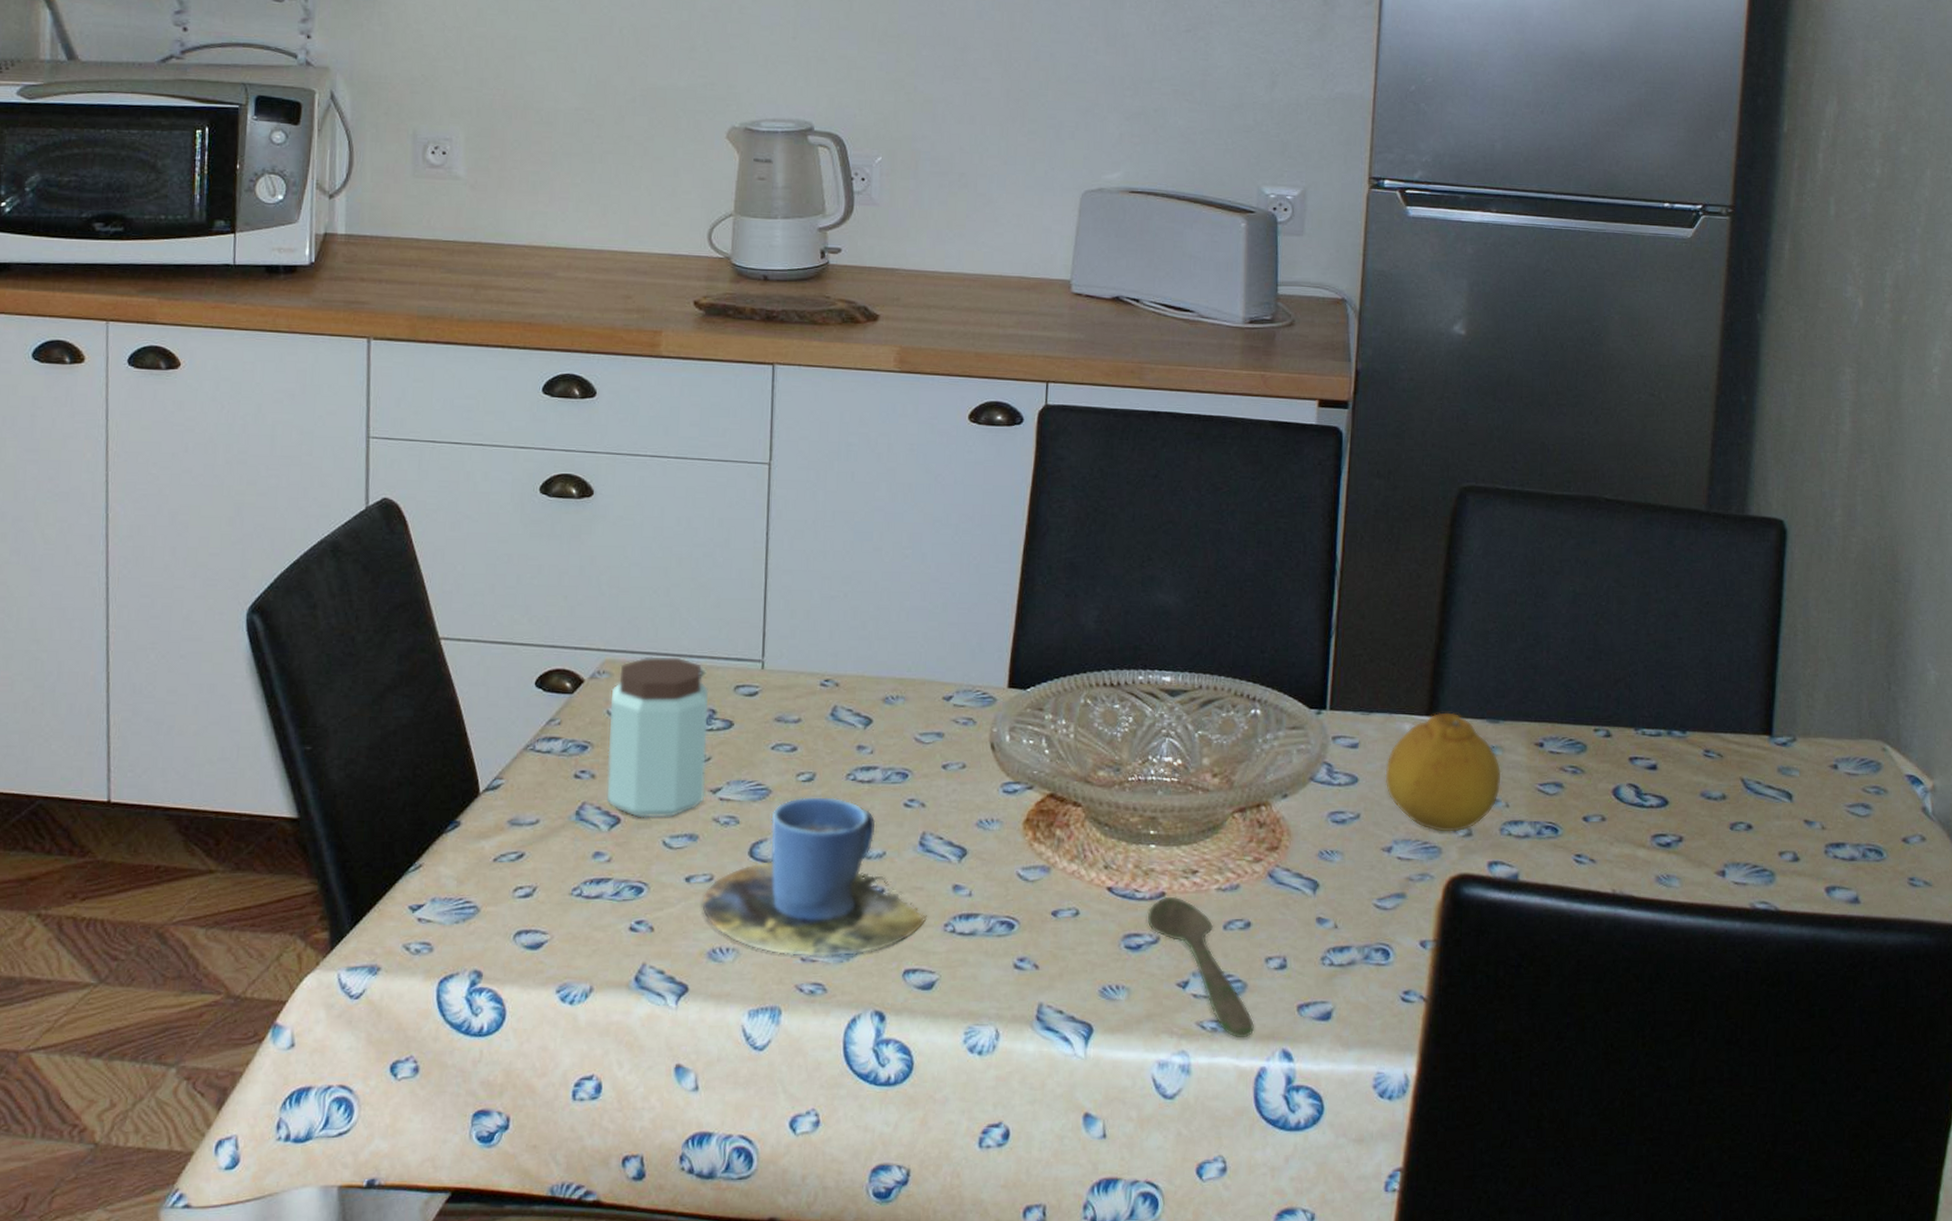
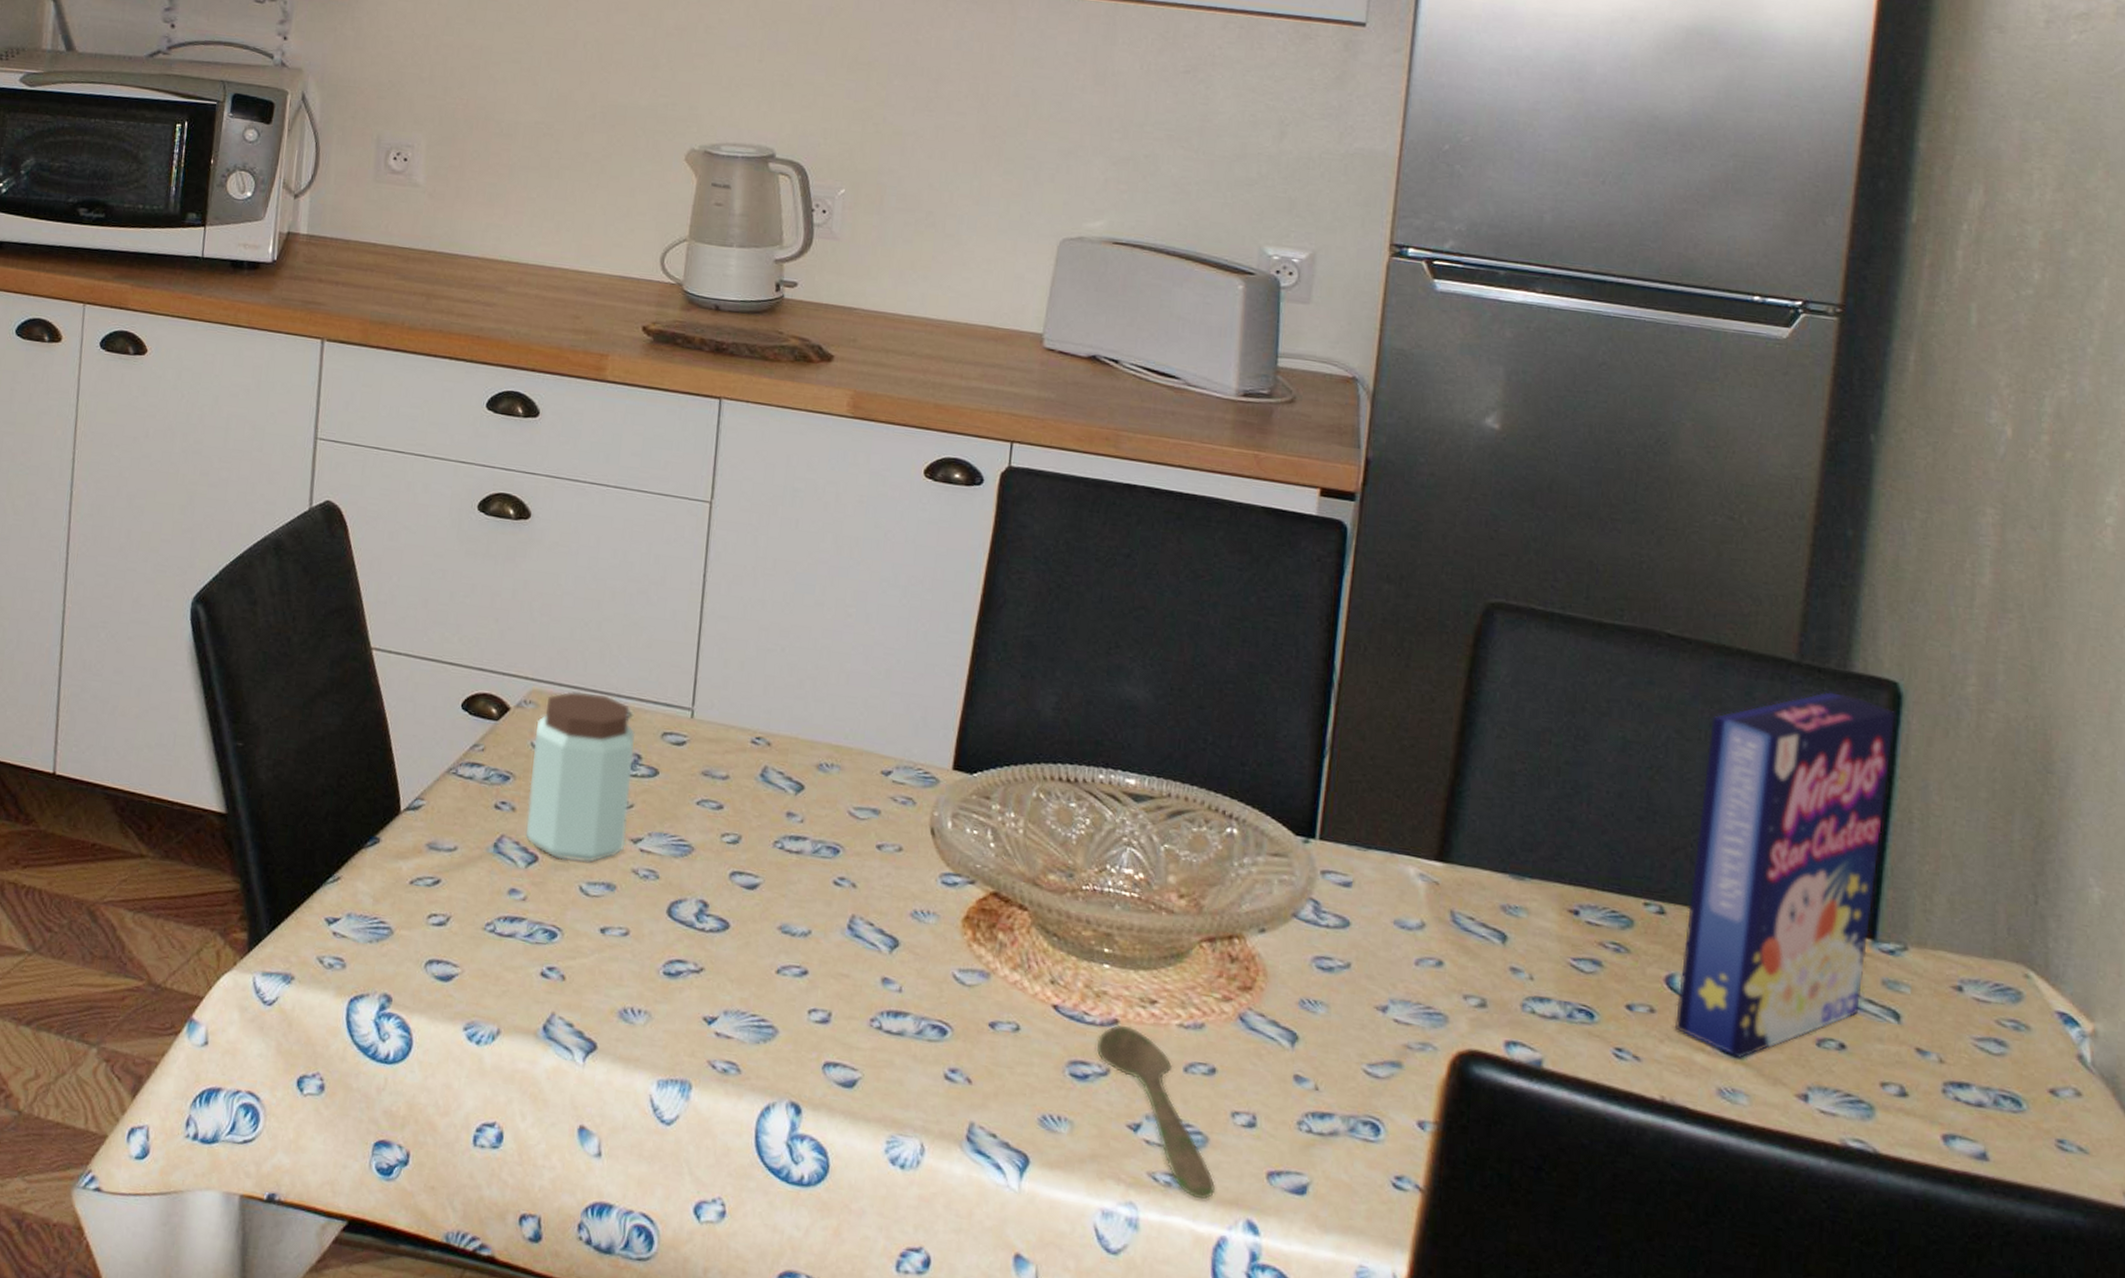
cup: present [702,797,927,957] -> none [615,859,852,1038]
fruit: present [1385,712,1502,832] -> none [1382,859,1526,1000]
cereal box: none [1622,534,1783,849] -> present [1675,691,1896,1059]

